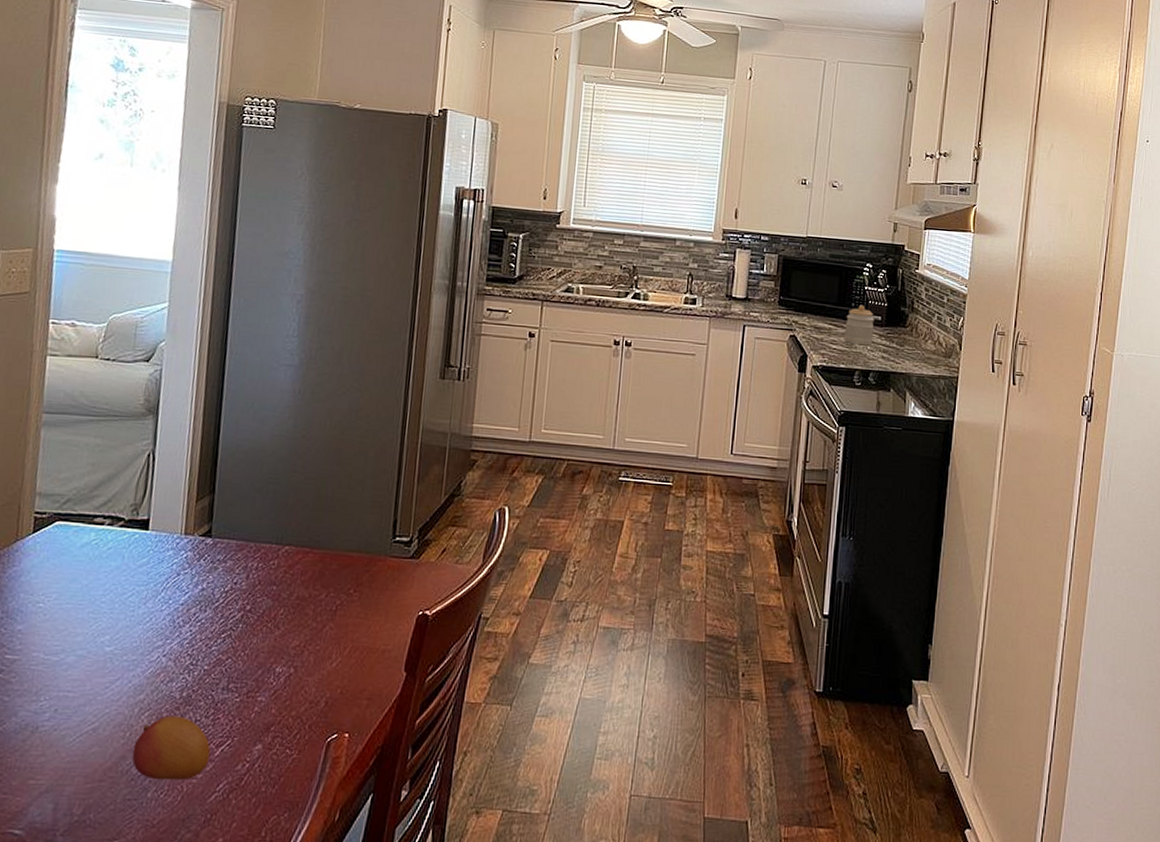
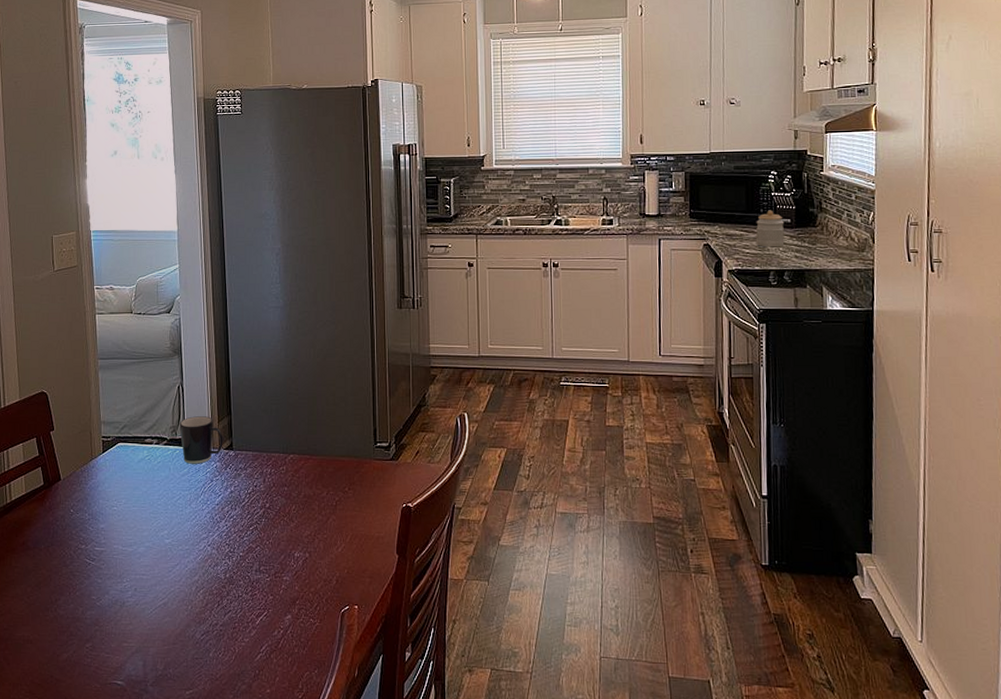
fruit: present [132,715,211,781] -> none [195,592,253,644]
mug: none [143,492,201,553] -> present [179,416,223,464]

